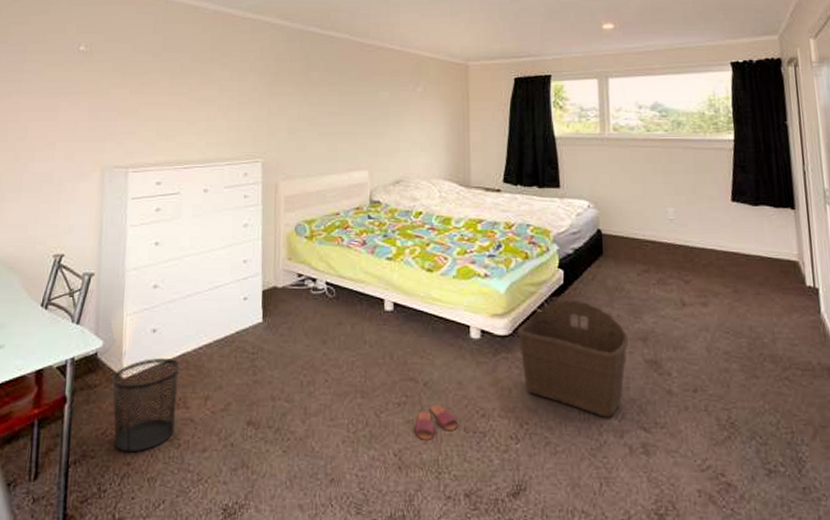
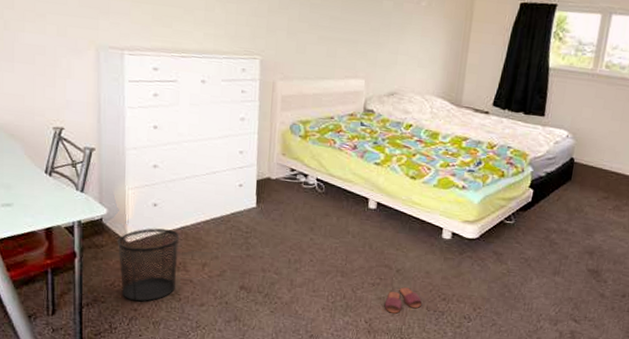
wicker basket: present [517,299,629,418] -> none [483,214,578,310]

